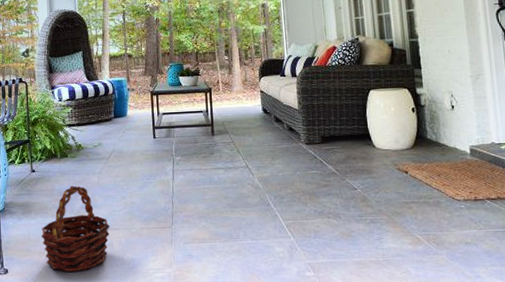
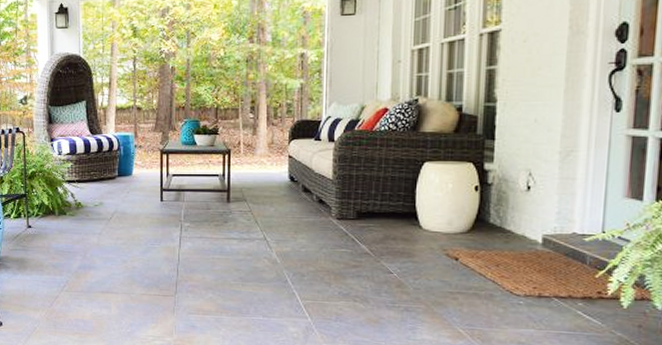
basket: present [41,185,110,272] -> none [36,244,109,331]

